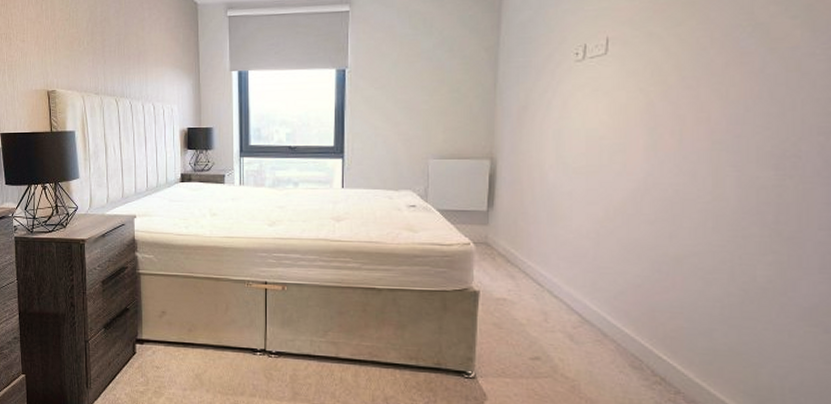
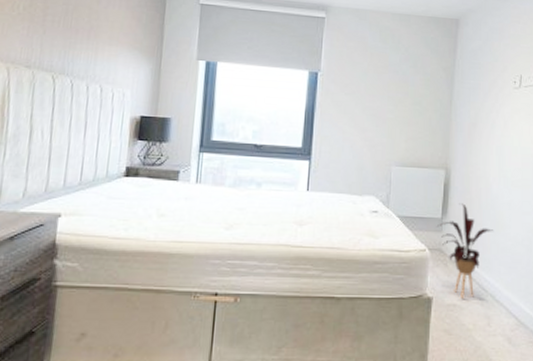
house plant: none [483,194,550,293] -> present [437,203,493,299]

